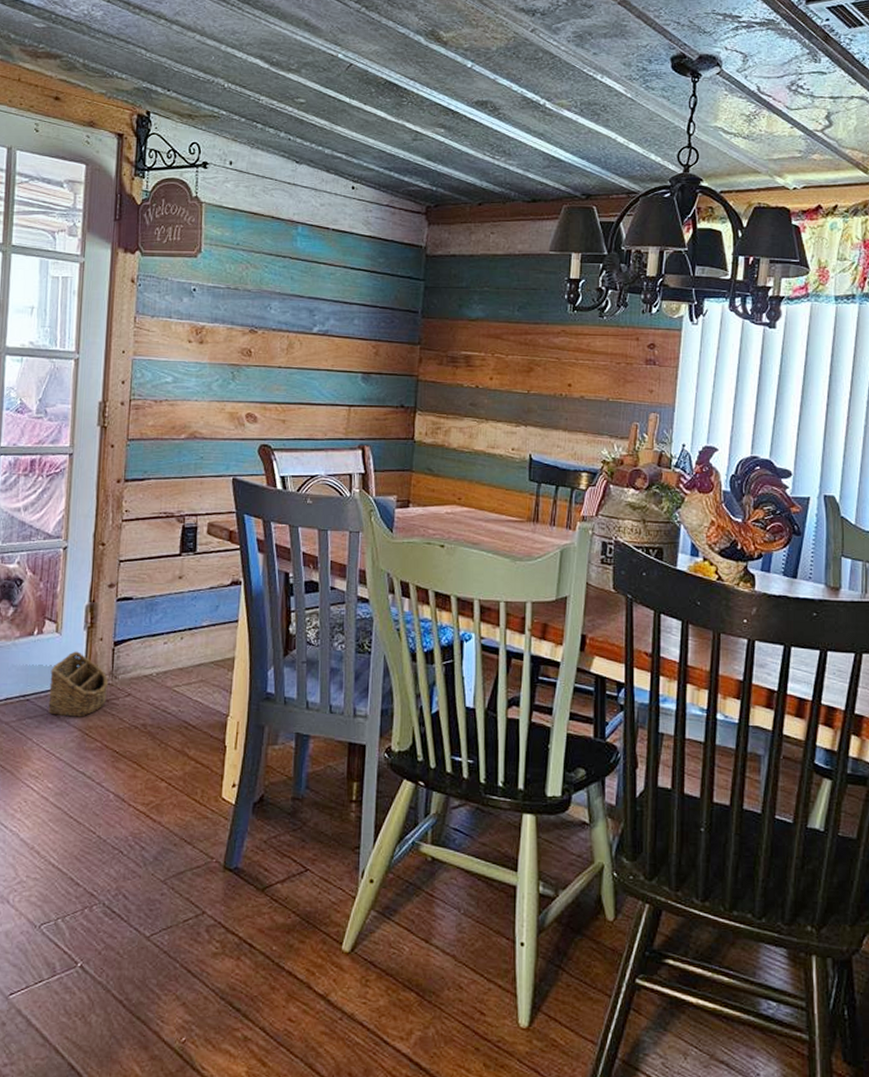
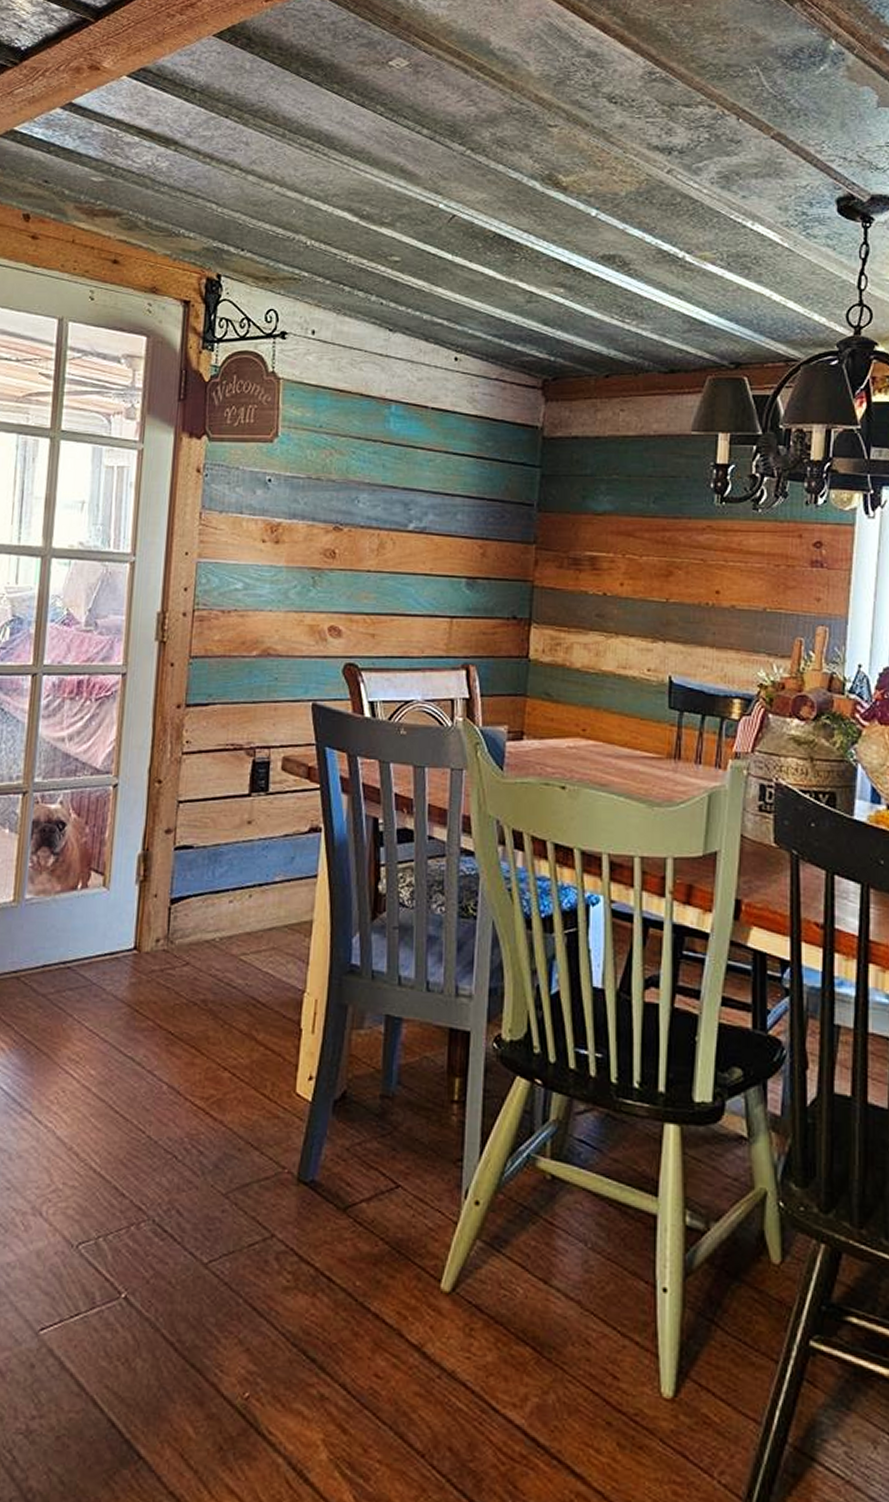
basket: present [48,651,109,717] -> none [92,909,164,990]

